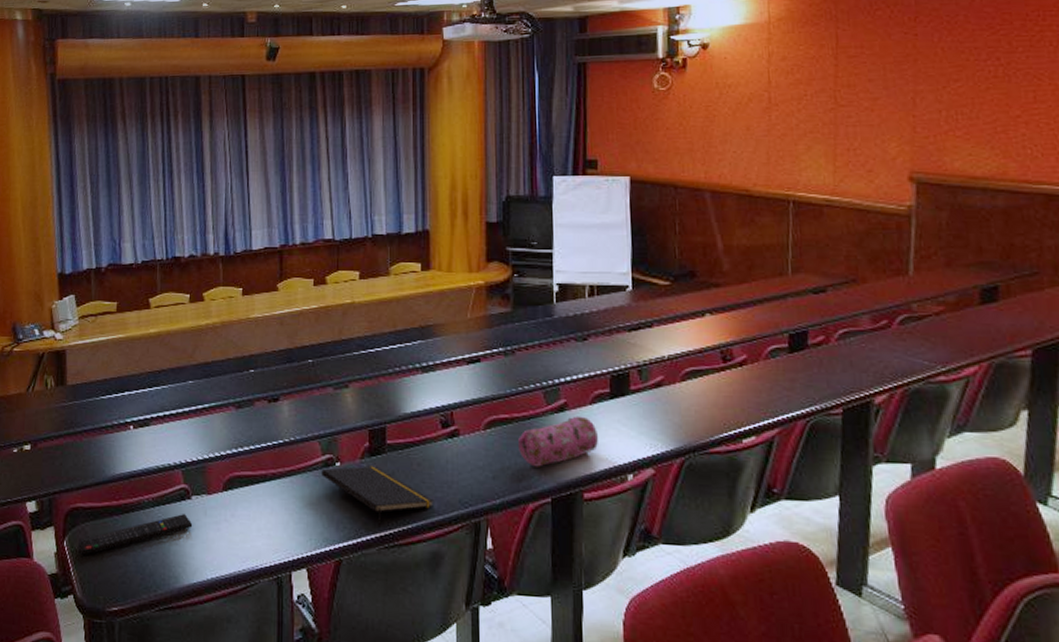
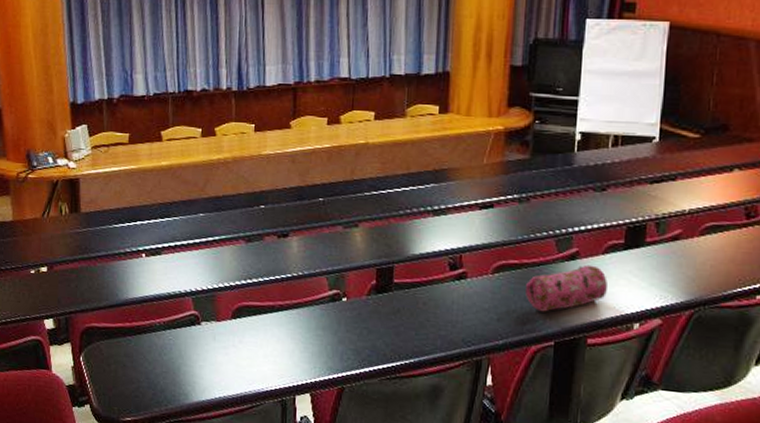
remote control: present [78,514,193,555] -> none [94,338,202,370]
notepad: present [321,466,435,527] -> none [328,302,438,360]

